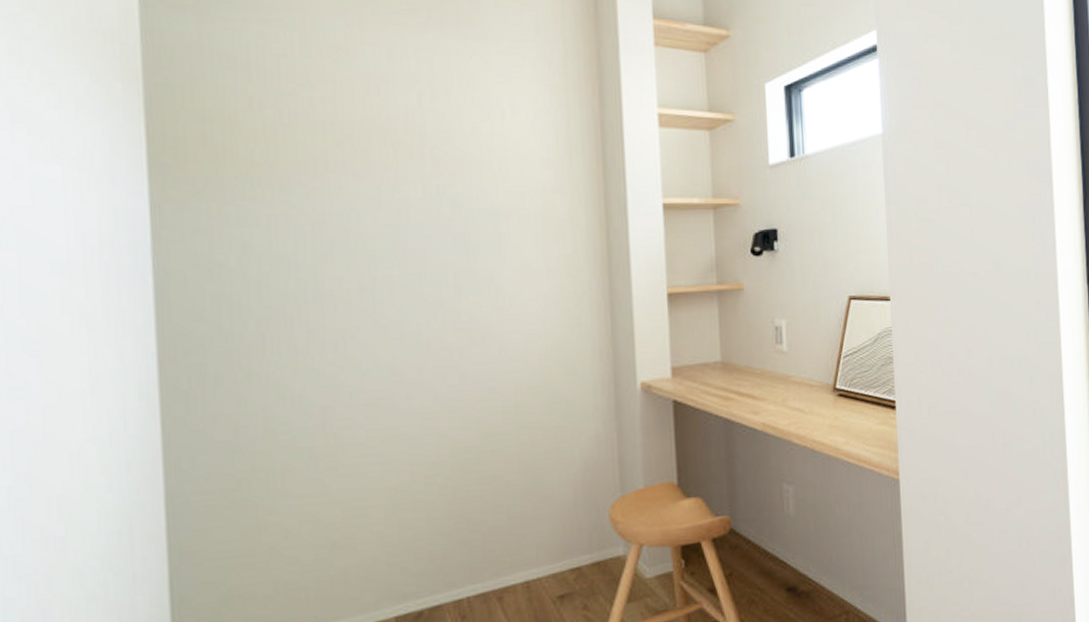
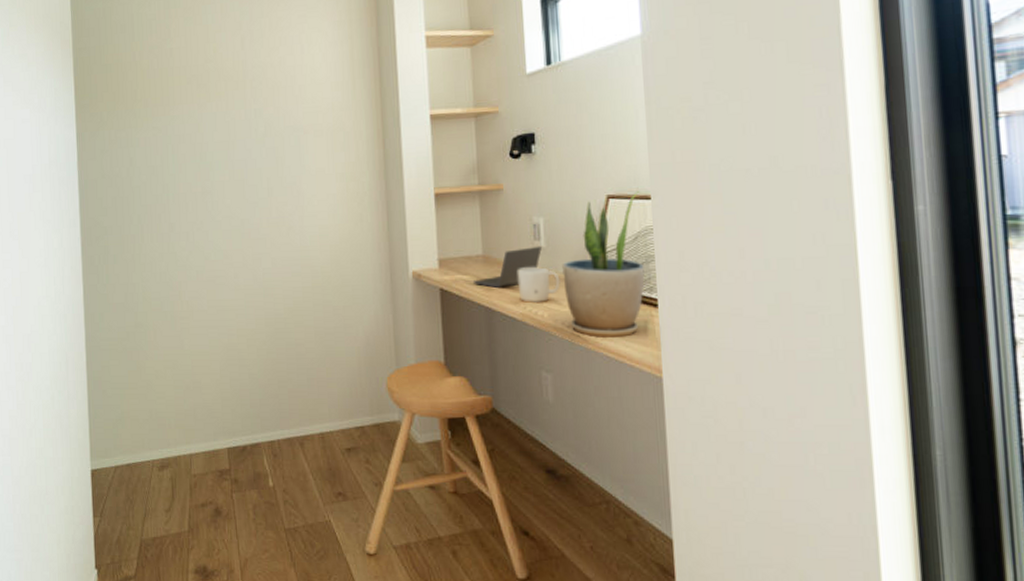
laptop computer: none [710,349,785,397] -> present [472,245,543,288]
mug: none [759,372,803,412] -> present [518,267,561,304]
potted plant: none [804,291,884,444] -> present [562,190,645,338]

